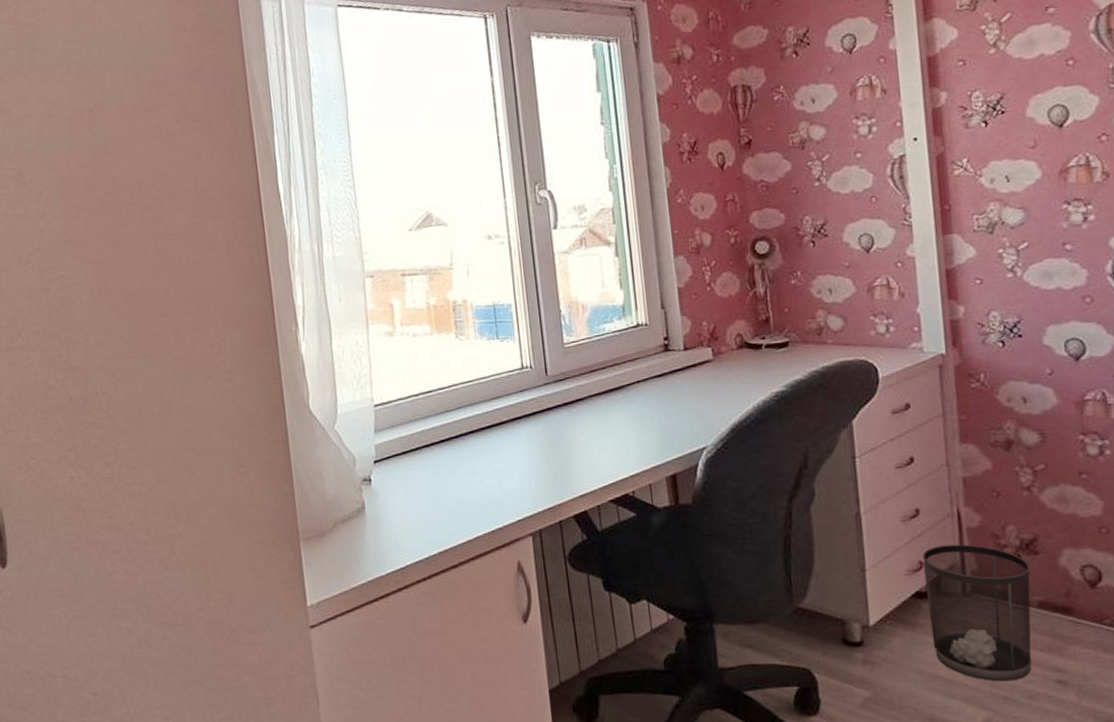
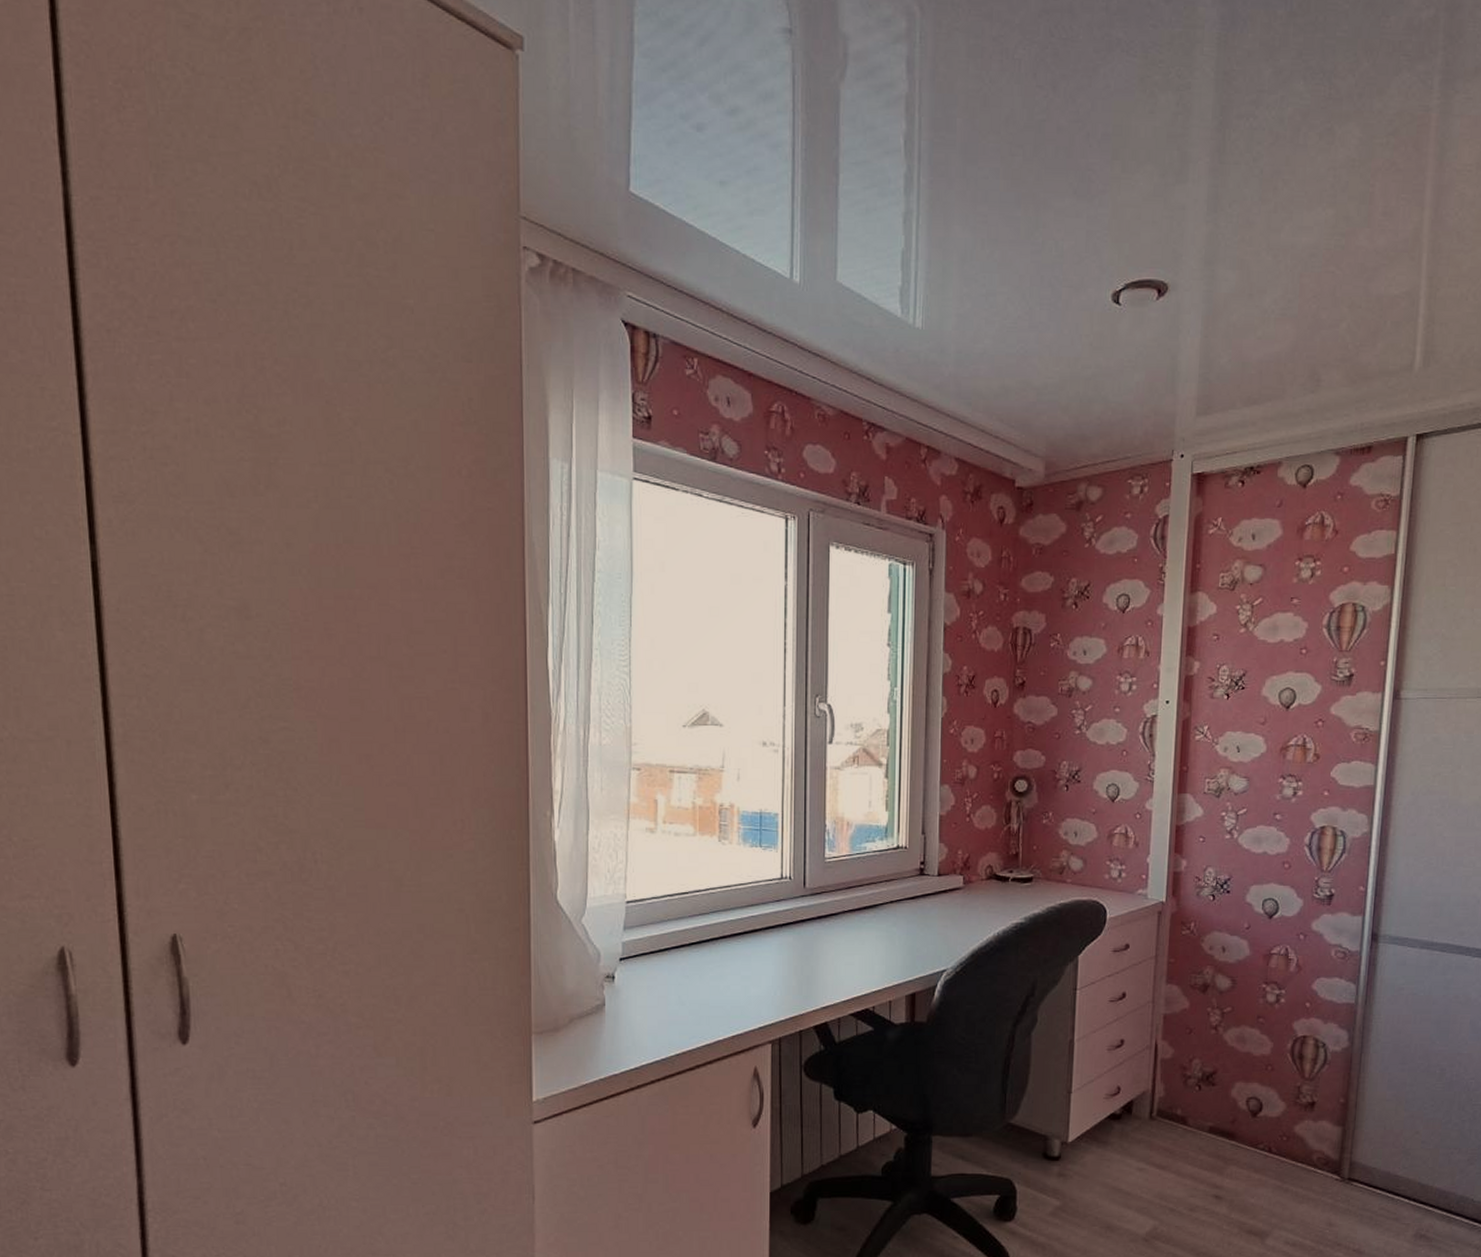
waste bin: present [922,544,1032,682] -> none [1119,1074,1207,1195]

